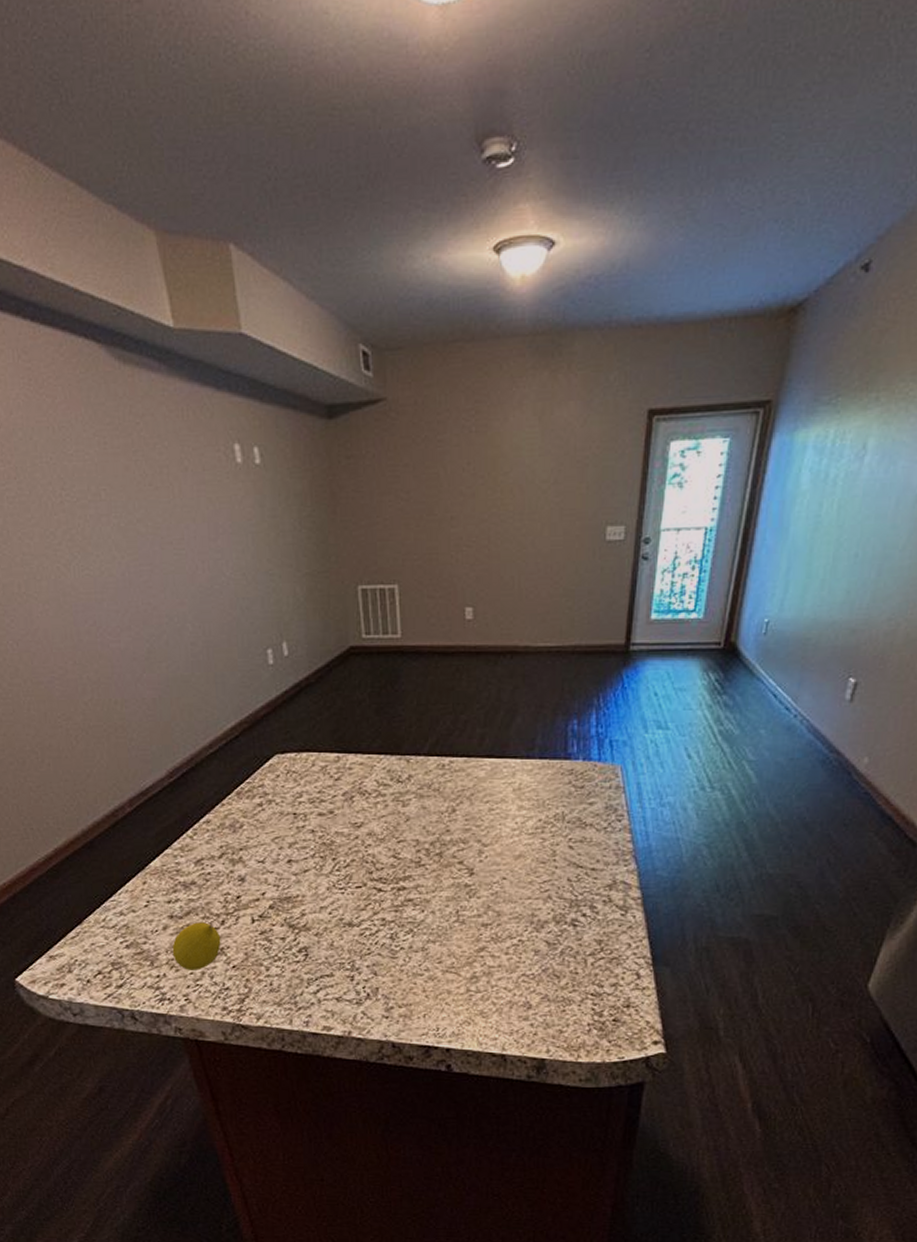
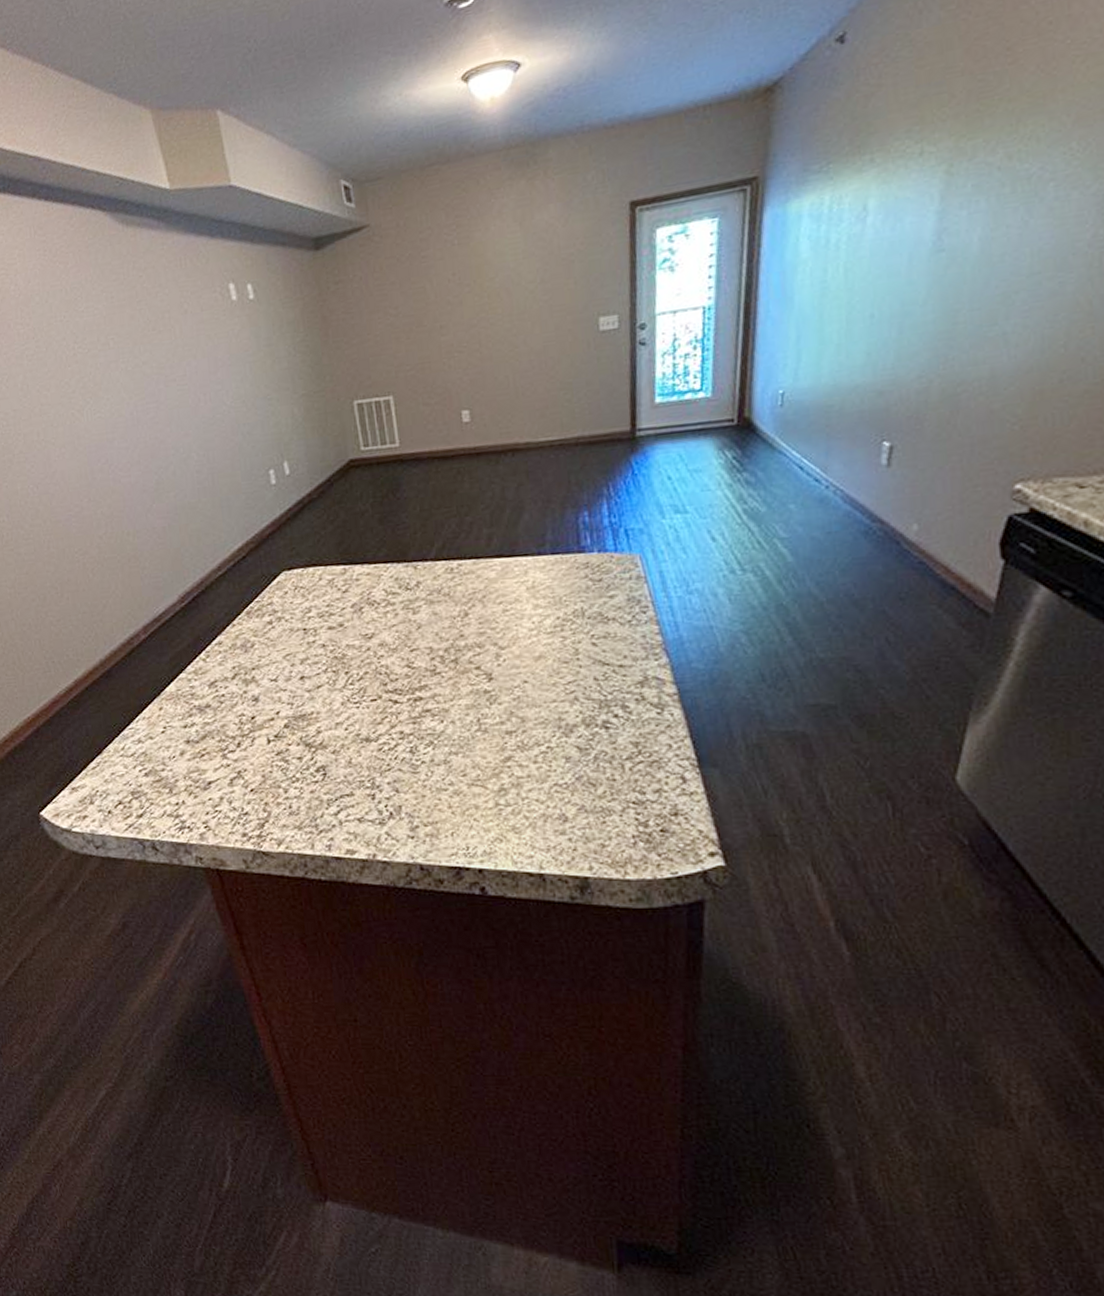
fruit: present [172,922,221,970] -> none [189,745,238,796]

